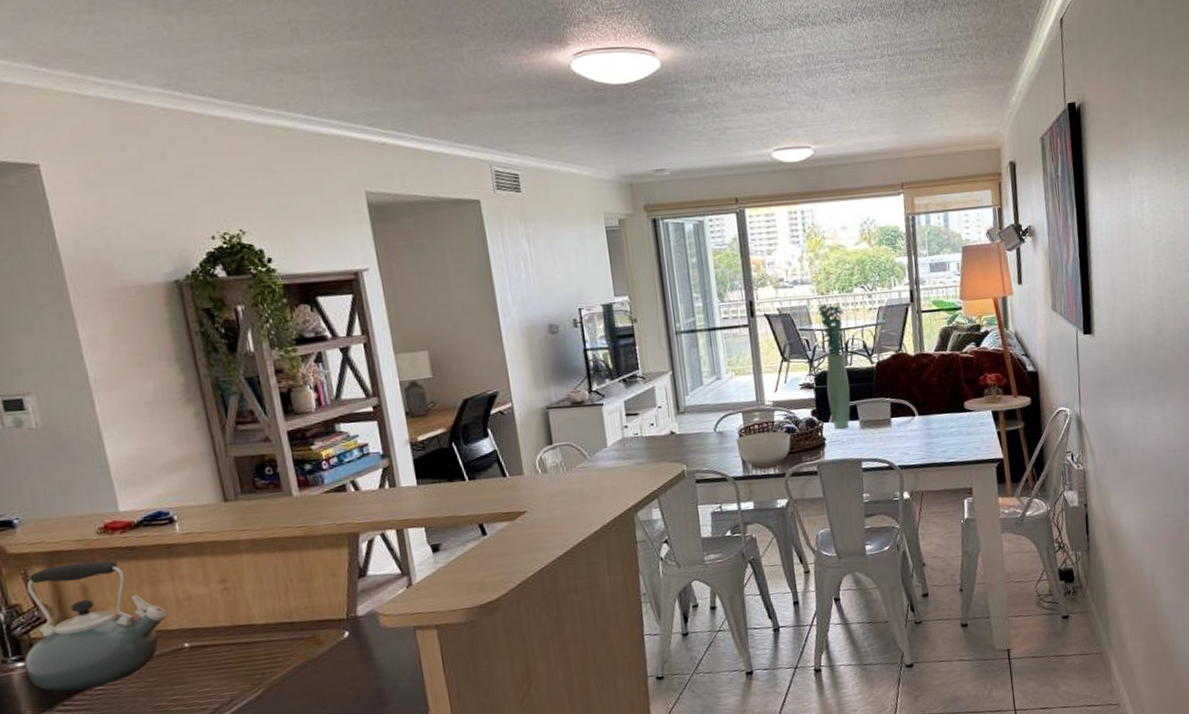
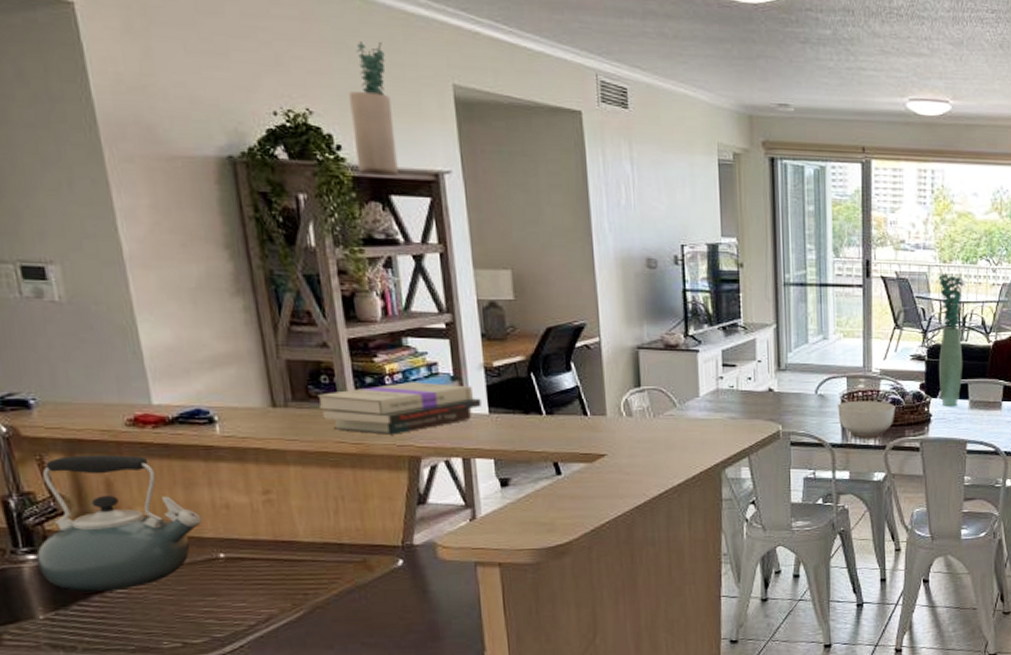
books: none [263,462,410,517] -> present [317,382,482,435]
vase: none [275,163,323,282] -> present [349,41,398,176]

